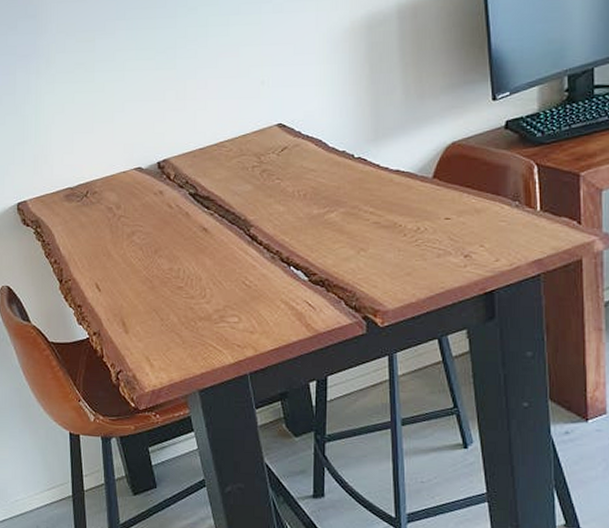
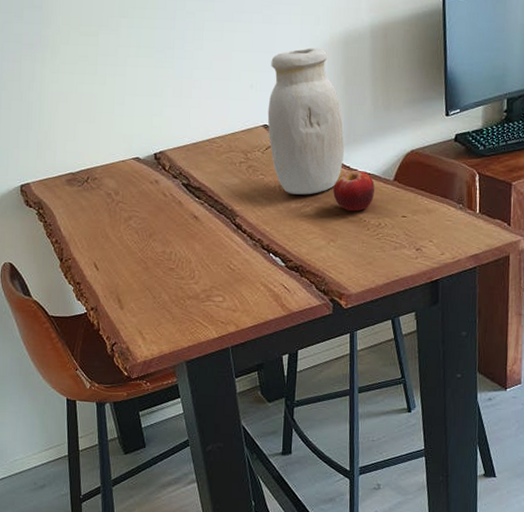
jar: none [282,35,372,199] -> present [267,47,344,195]
fruit: none [361,169,410,216] -> present [333,170,375,212]

